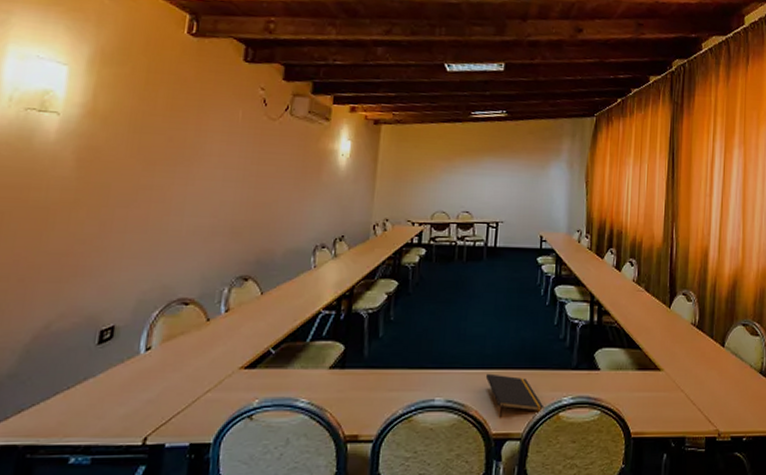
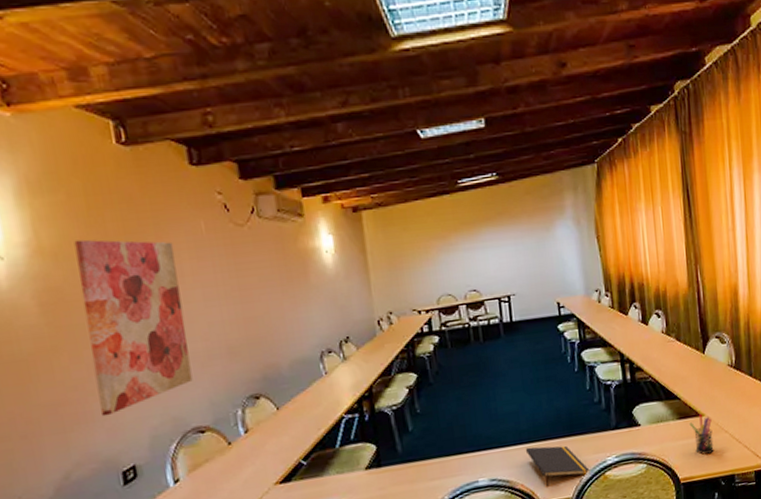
wall art: none [100,109,210,273] -> present [74,239,193,417]
pen holder: none [647,368,669,411] -> present [689,414,714,455]

